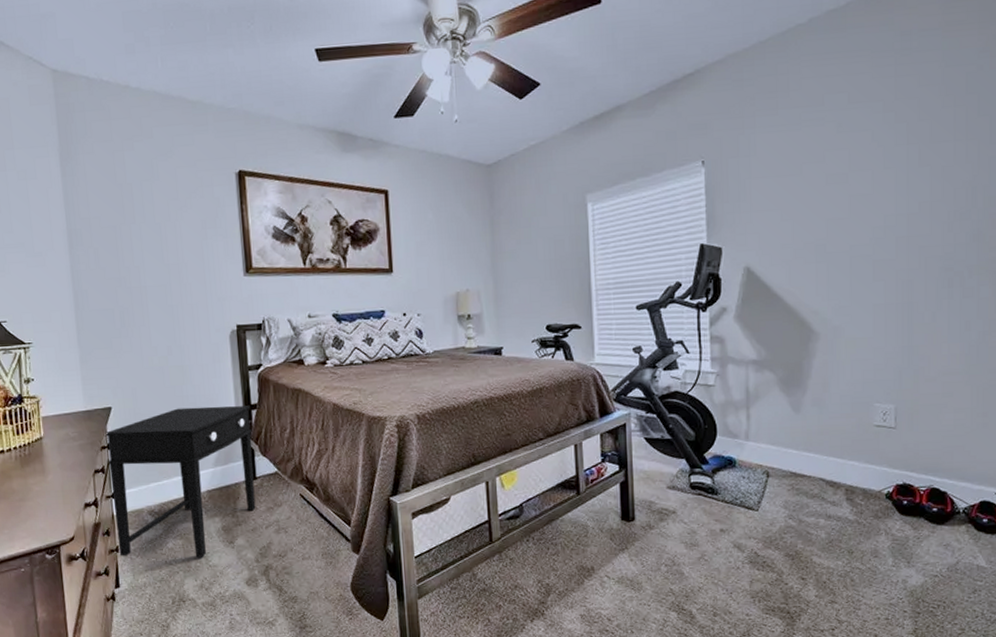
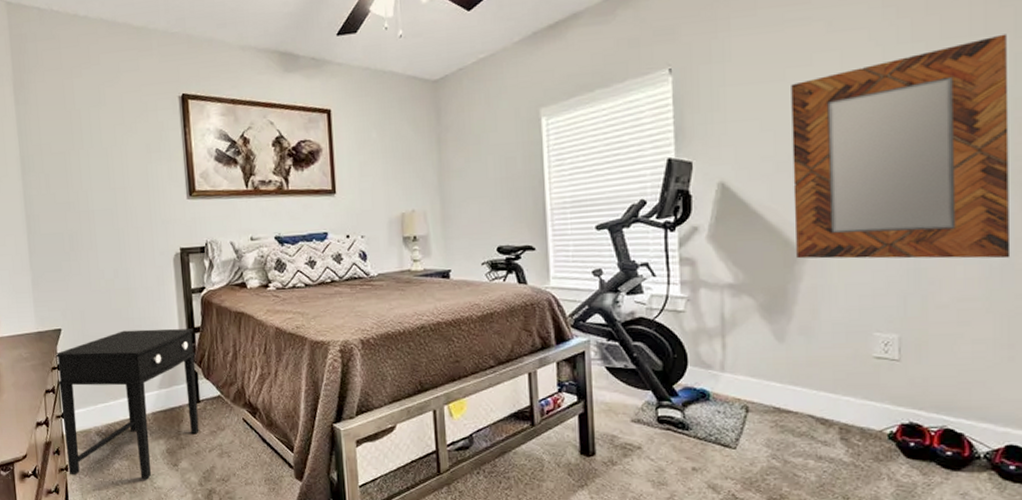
home mirror: none [807,140,985,338] -> present [791,34,1011,259]

